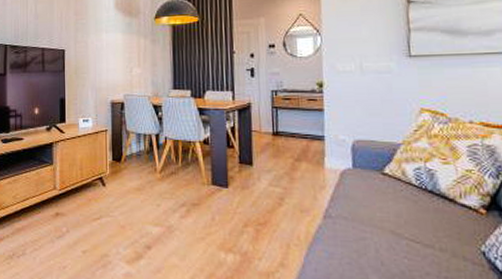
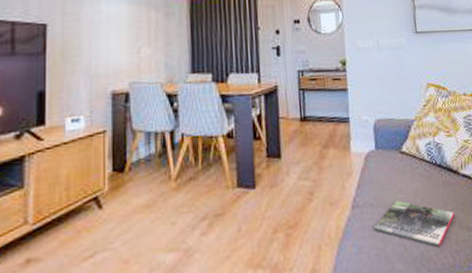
magazine: none [346,219,447,269] -> present [373,201,455,247]

